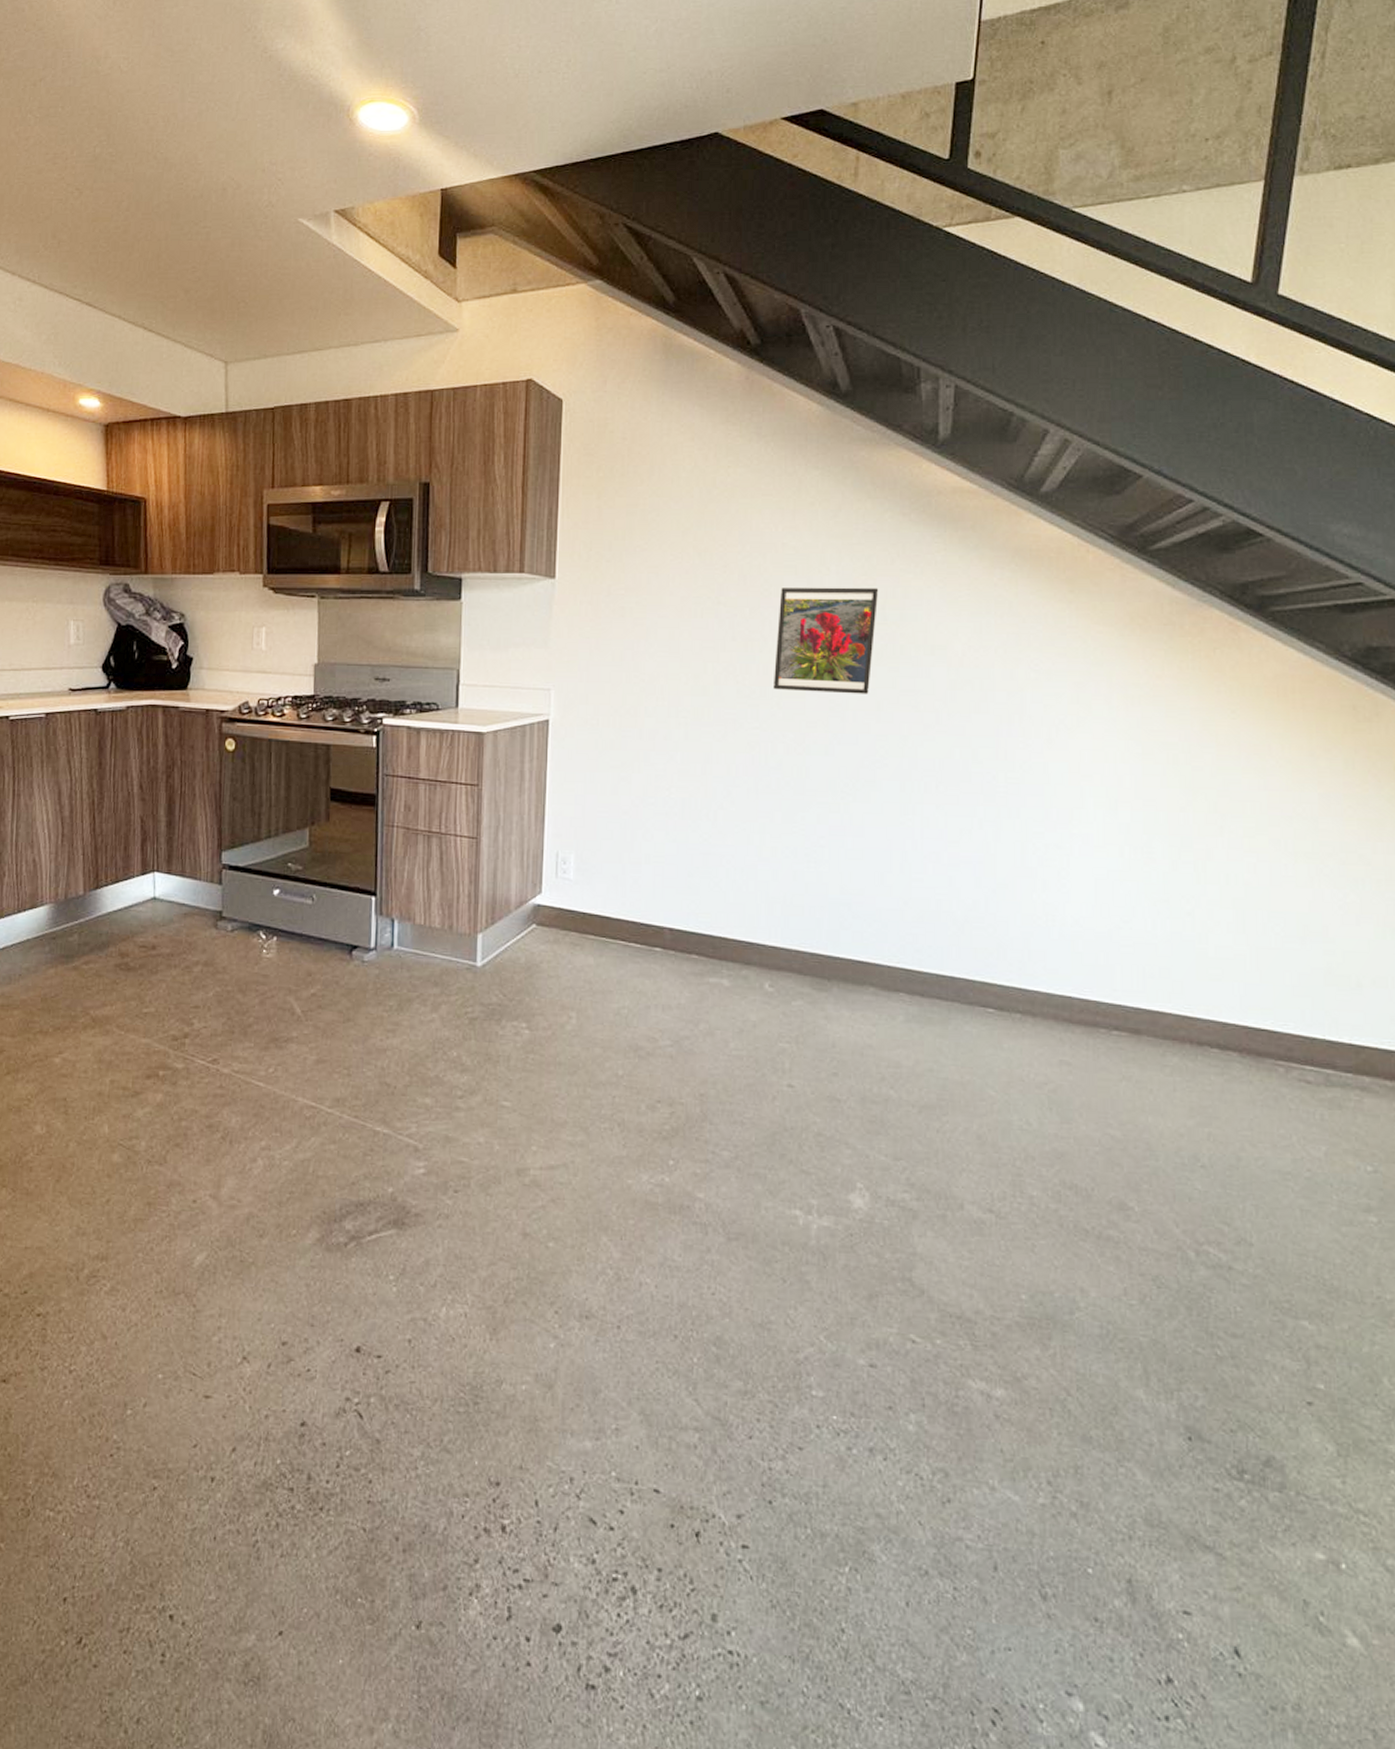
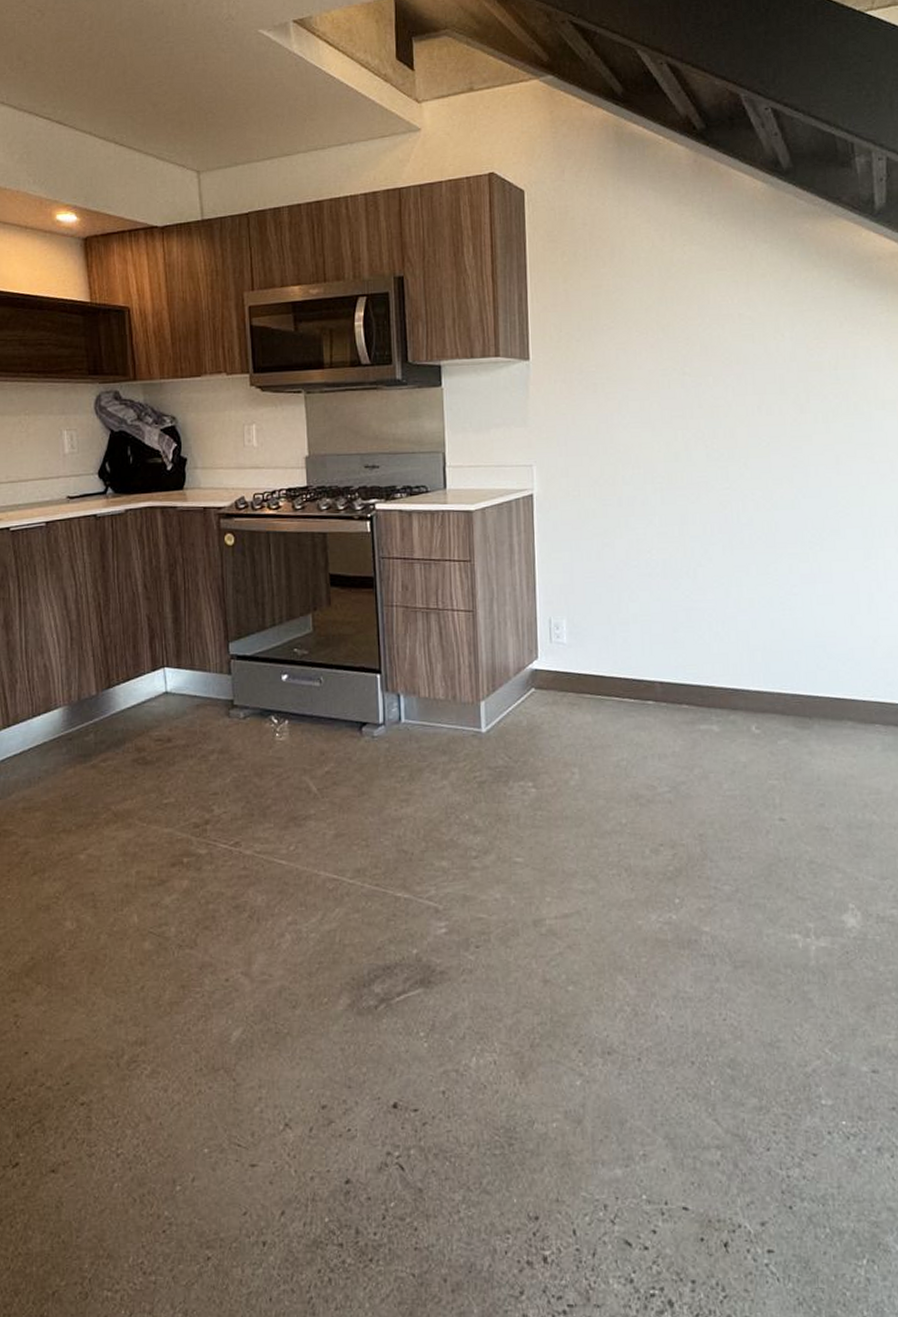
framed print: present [772,587,879,694] -> none [739,350,831,452]

